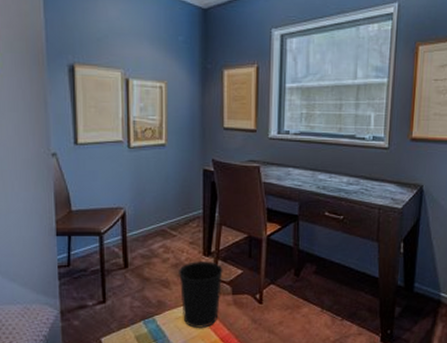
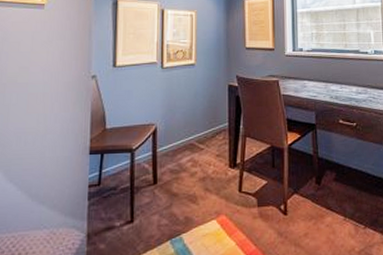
wastebasket: present [179,261,223,329] -> none [206,173,248,246]

